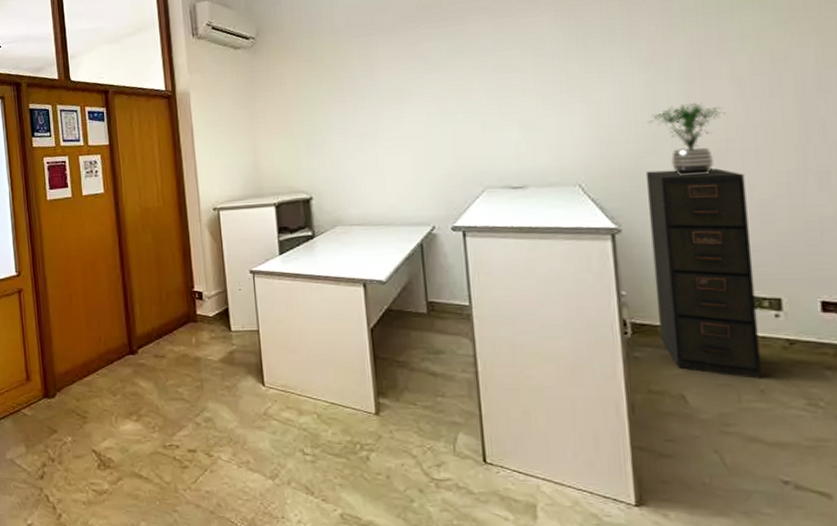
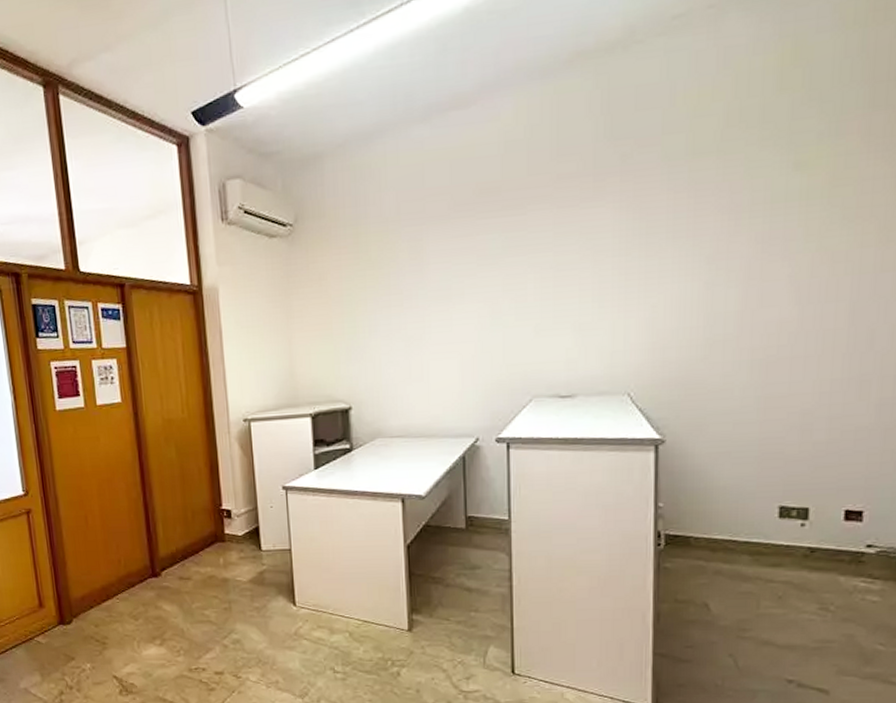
filing cabinet: present [645,168,761,379] -> none [691,376,790,586]
potted plant: present [648,102,726,176] -> none [703,306,780,385]

